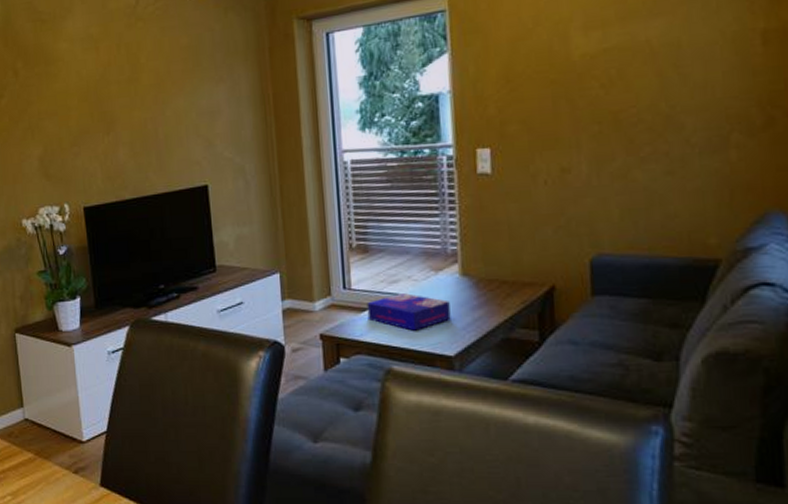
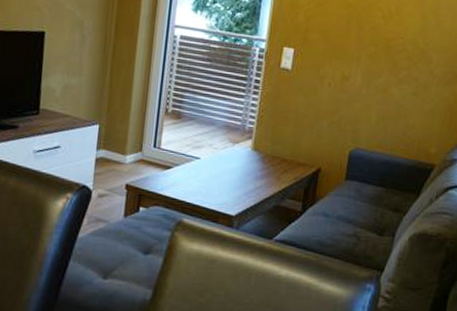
board game: present [366,292,451,331] -> none [170,157,239,191]

